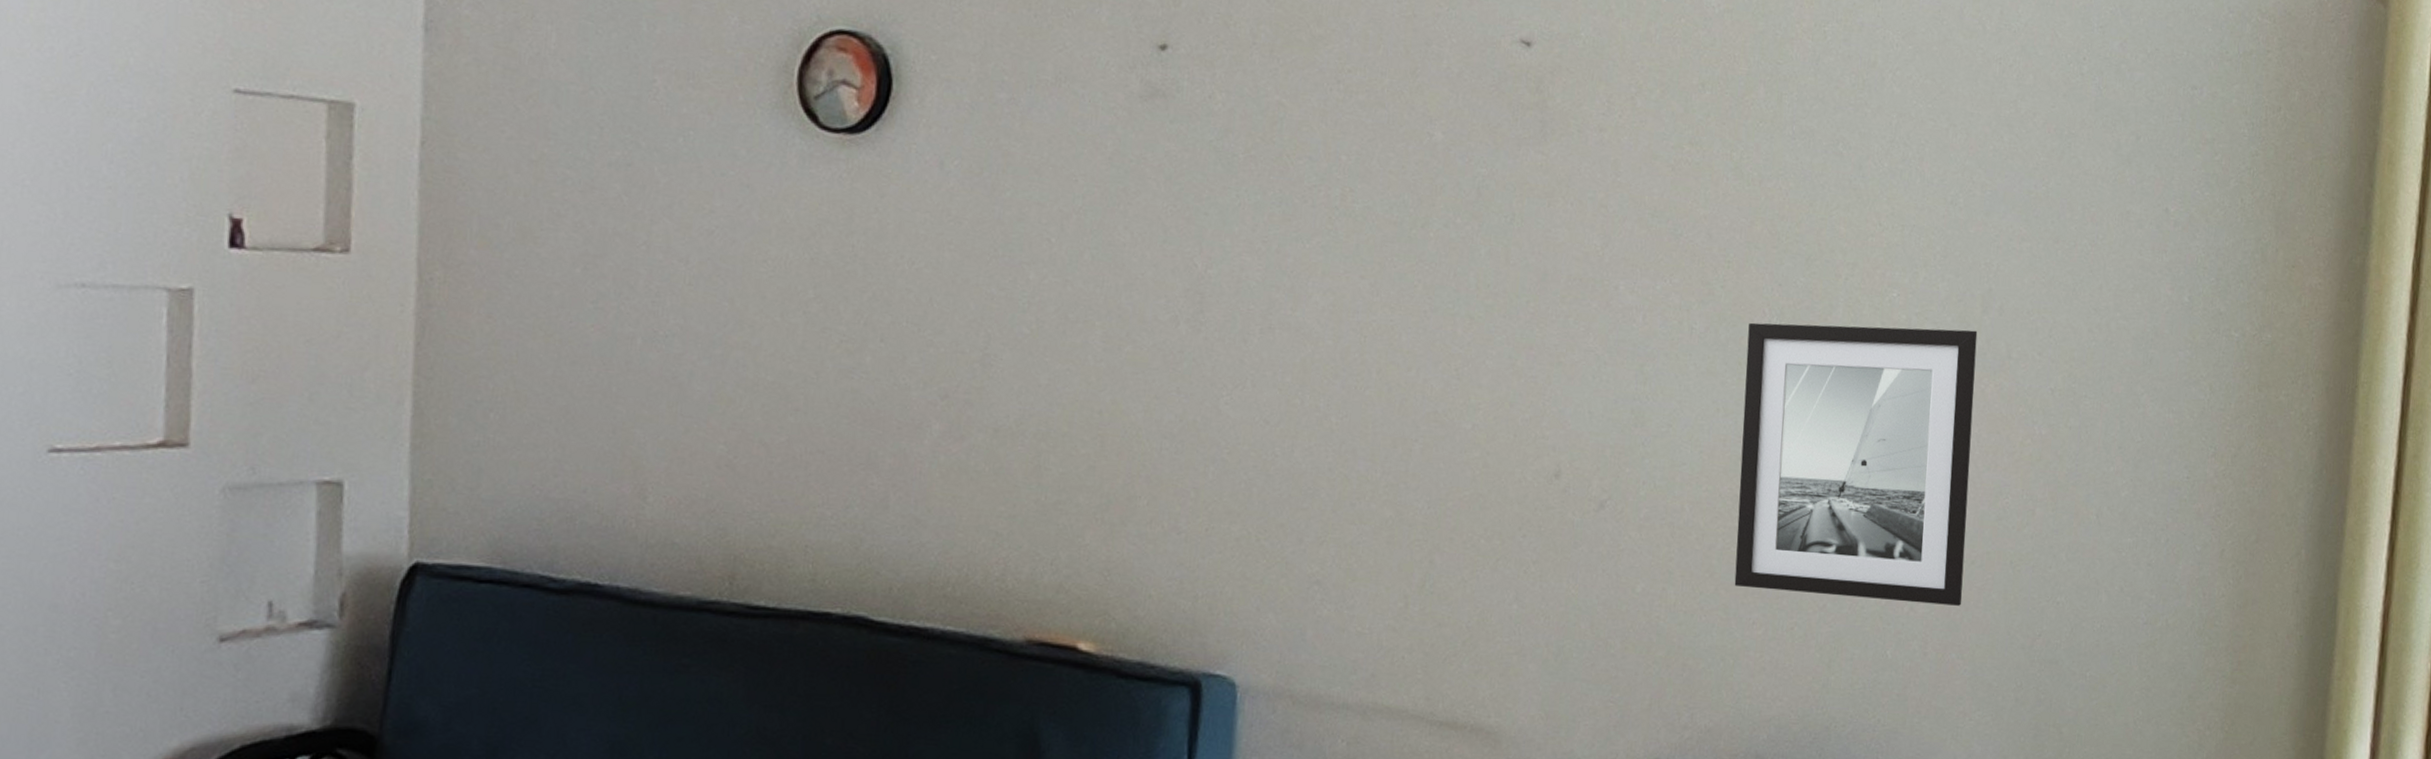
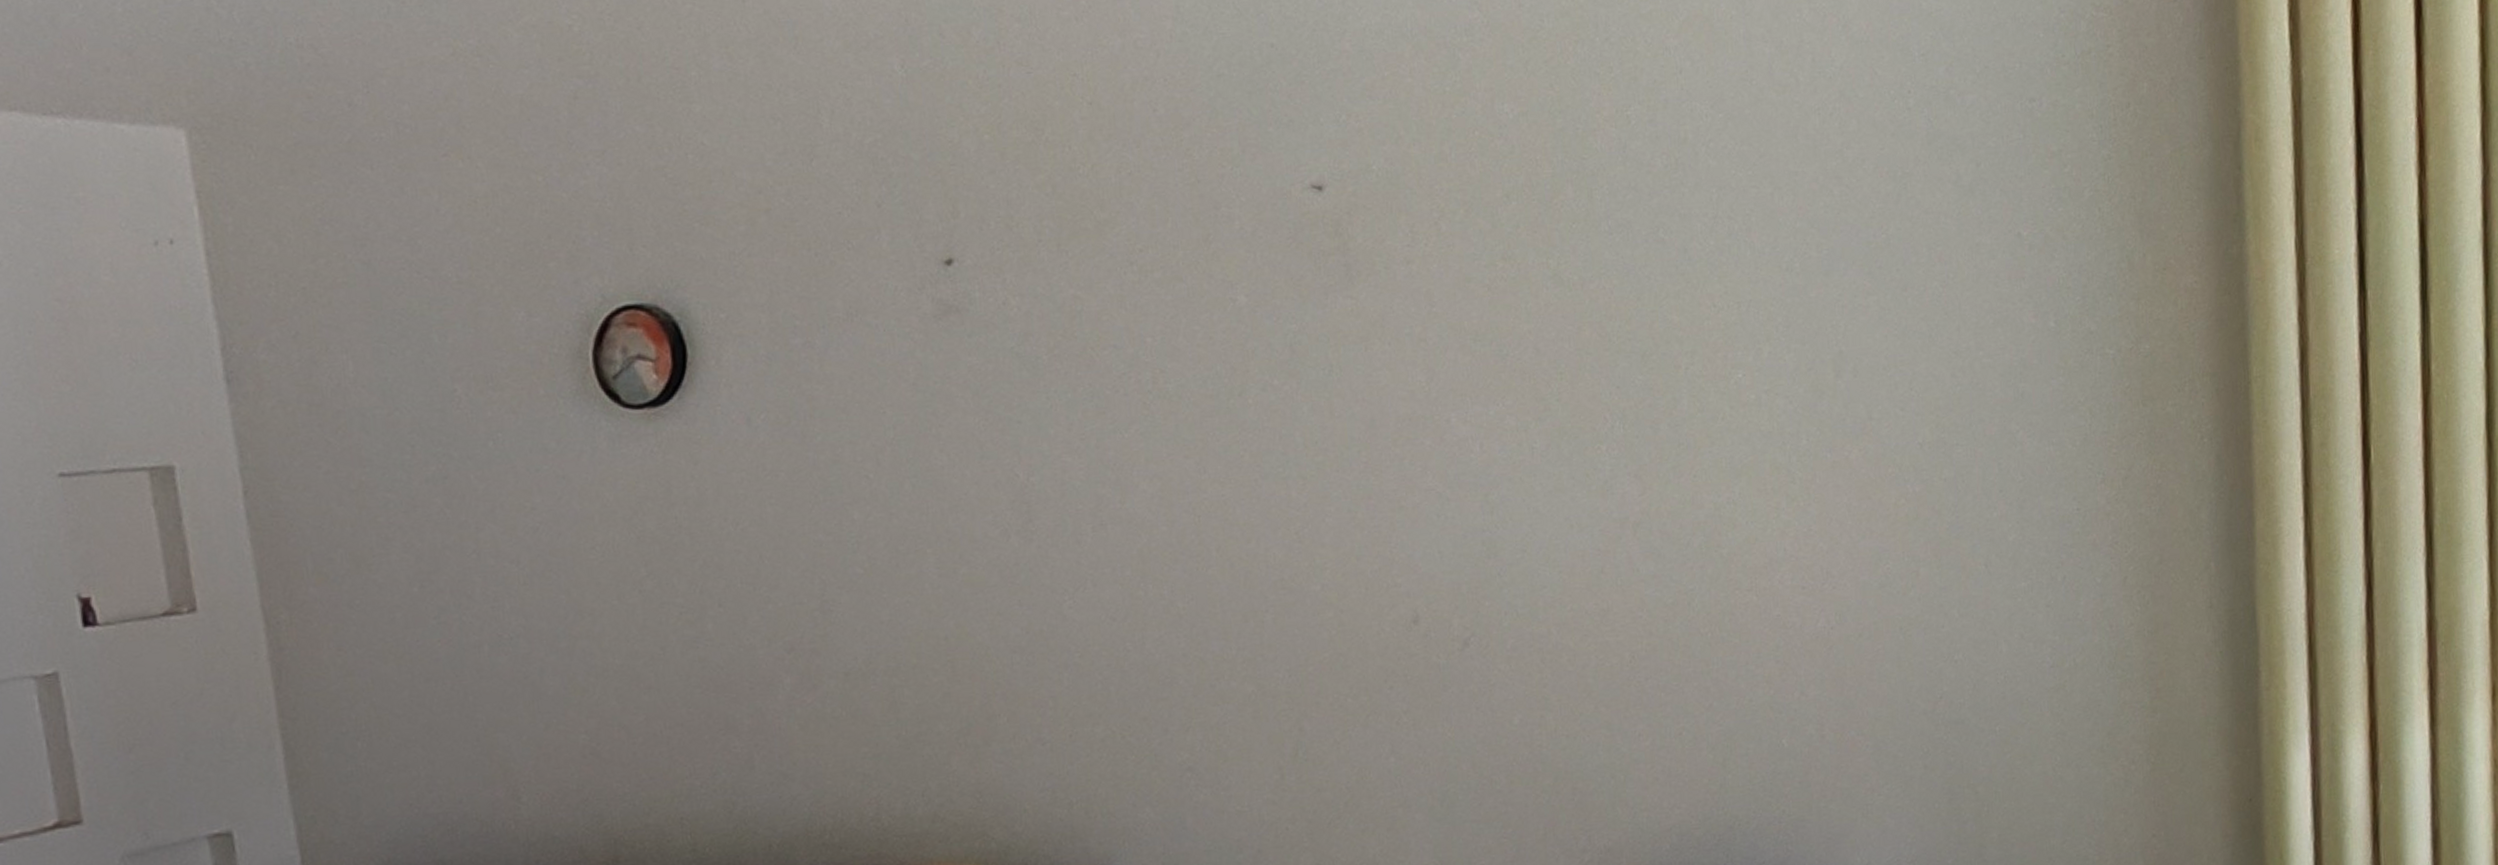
wall art: present [1734,322,1978,606] -> none [1591,397,1855,701]

